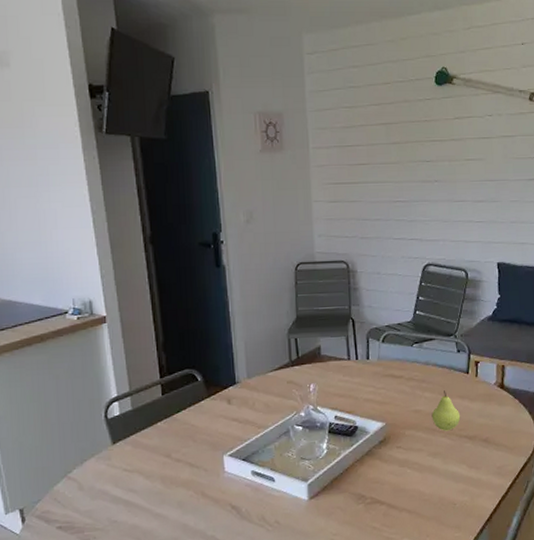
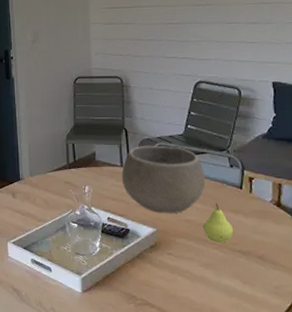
bowl: none [348,334,434,406] -> present [121,145,206,213]

